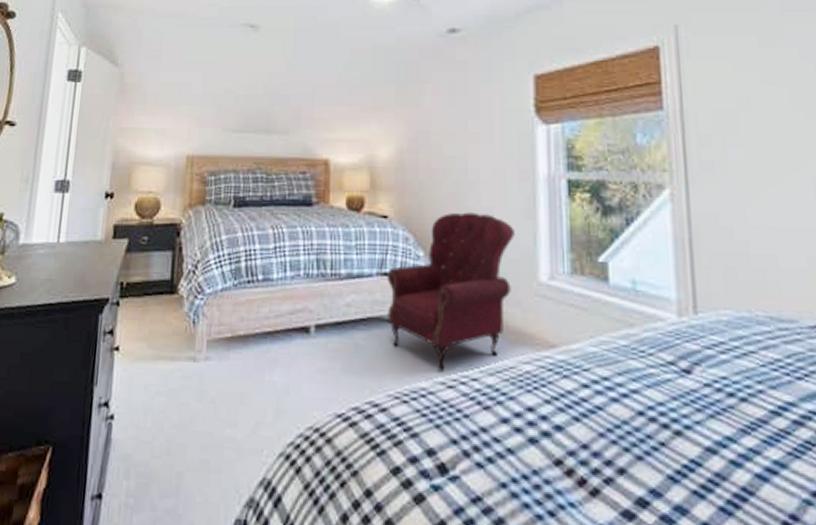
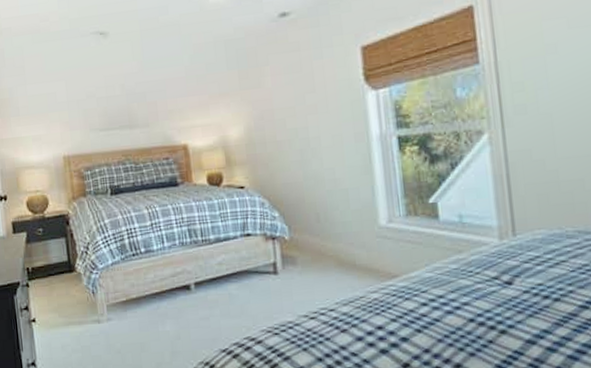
armchair: present [386,212,515,372] -> none [249,174,356,307]

